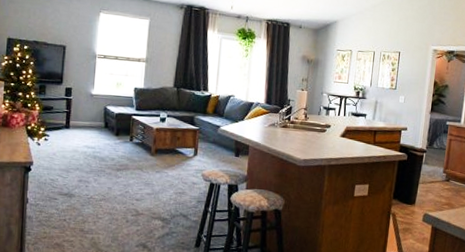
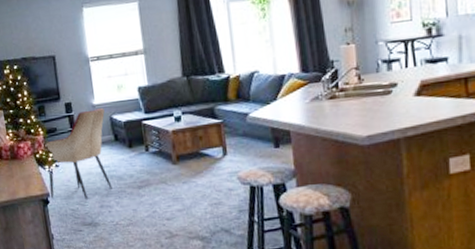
armchair: none [33,98,101,173] -> present [43,108,112,199]

